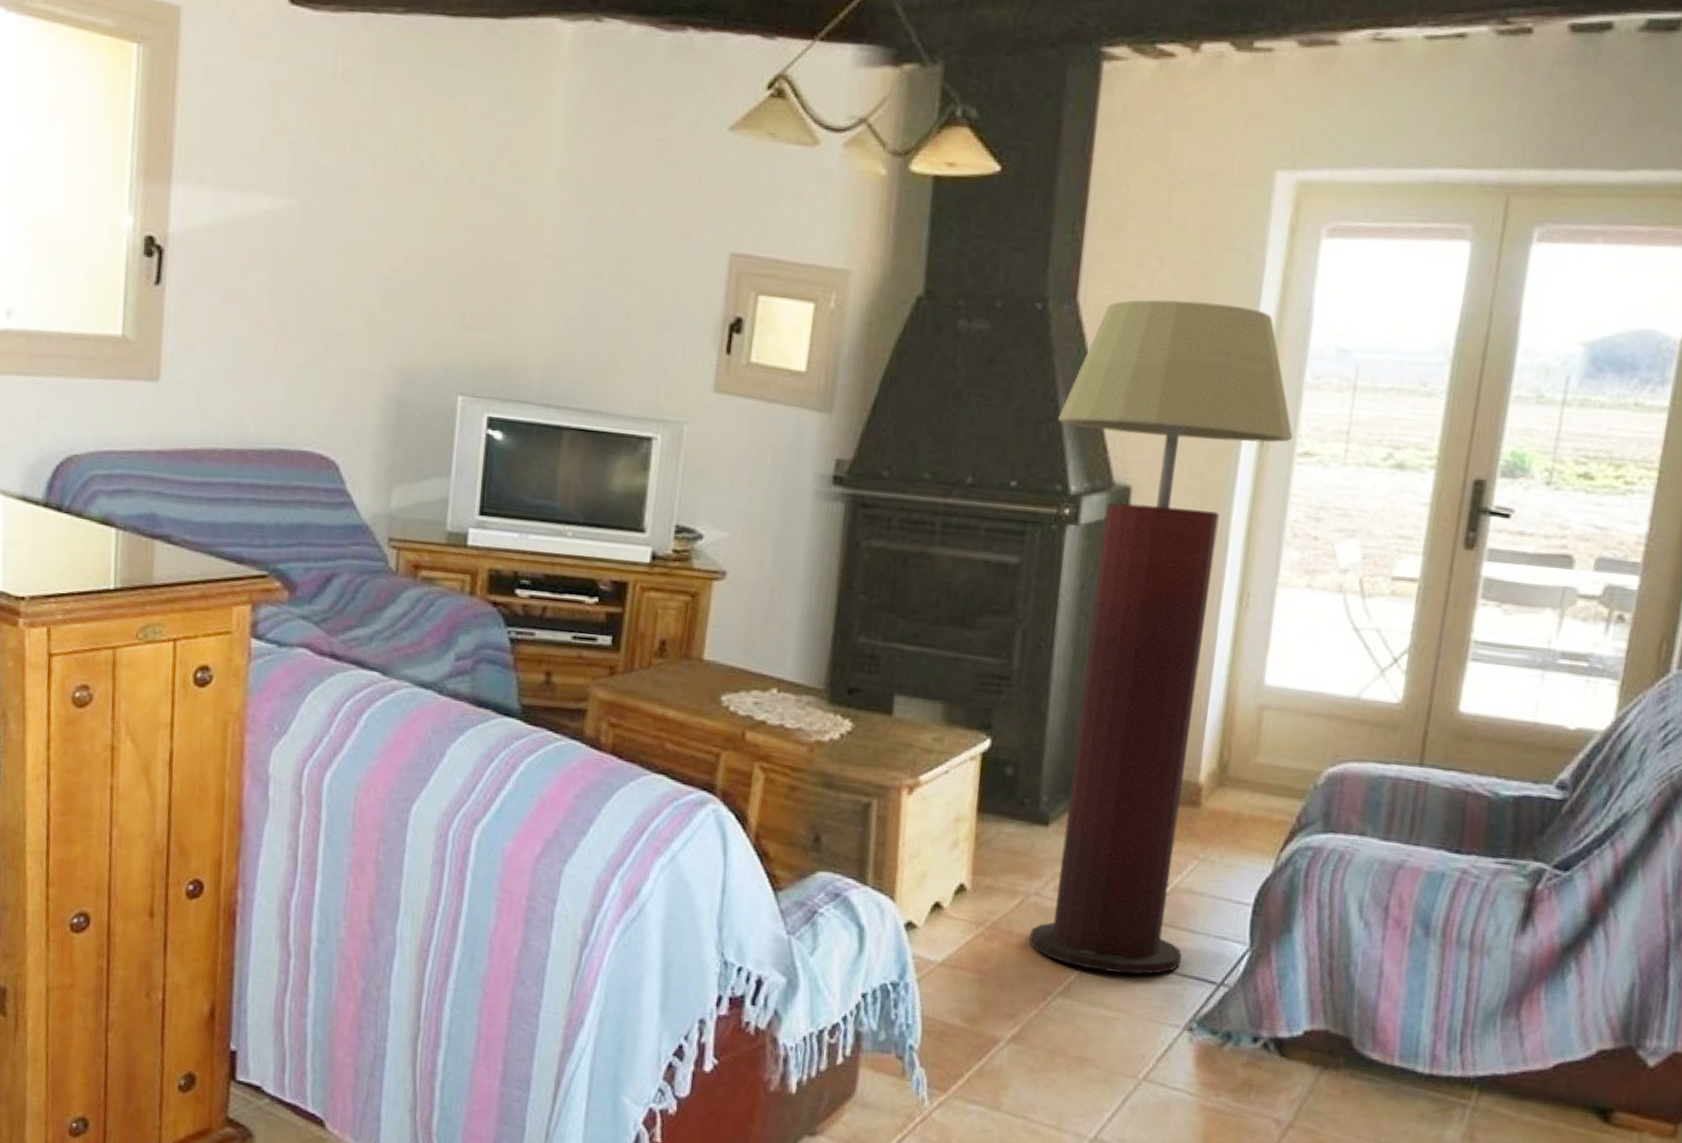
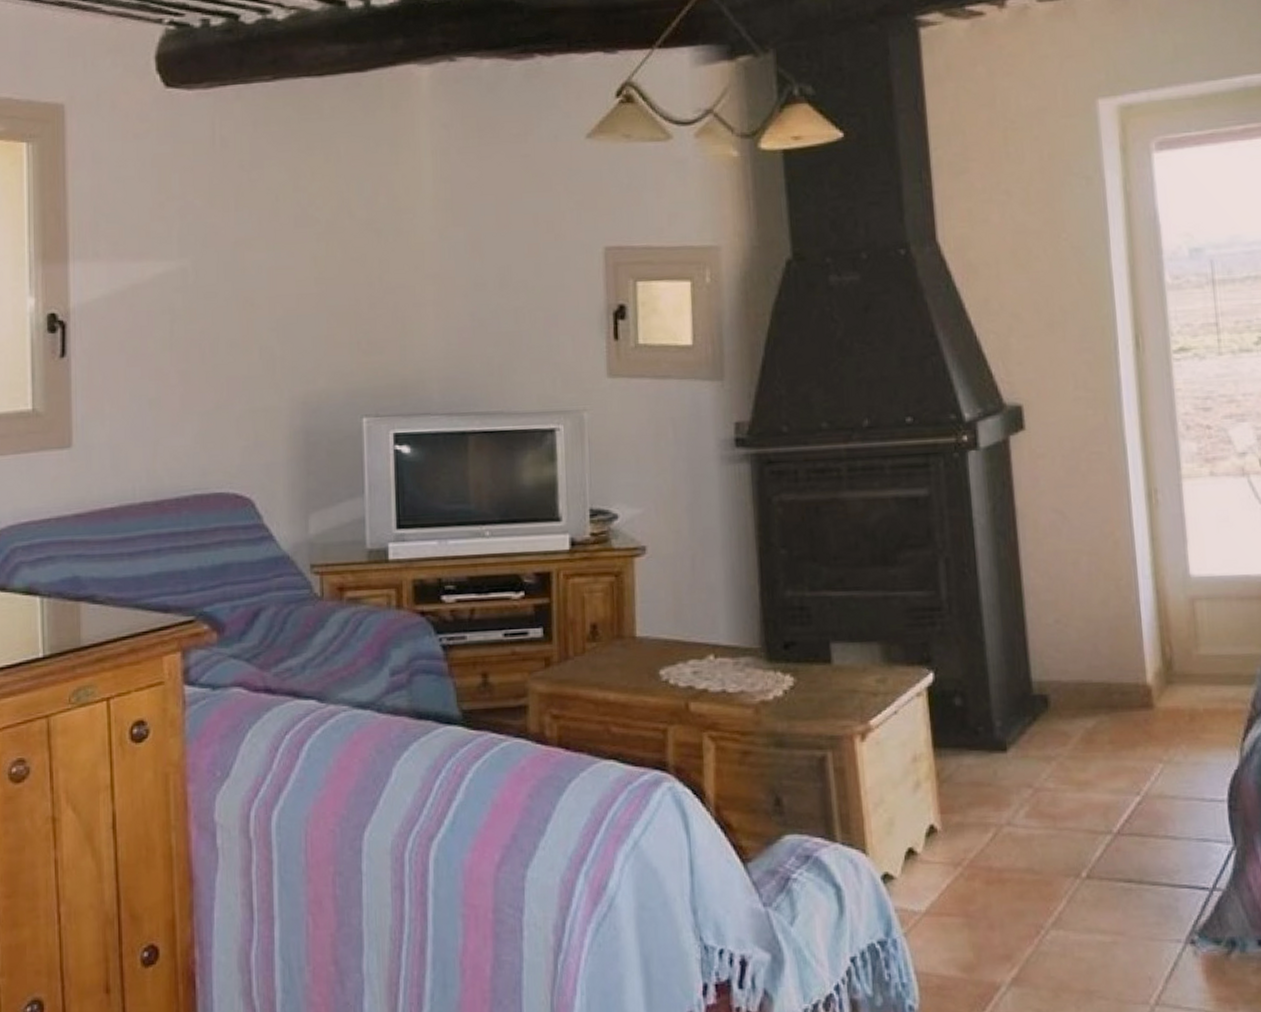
floor lamp: present [1029,299,1293,975] -> none [940,224,1168,895]

